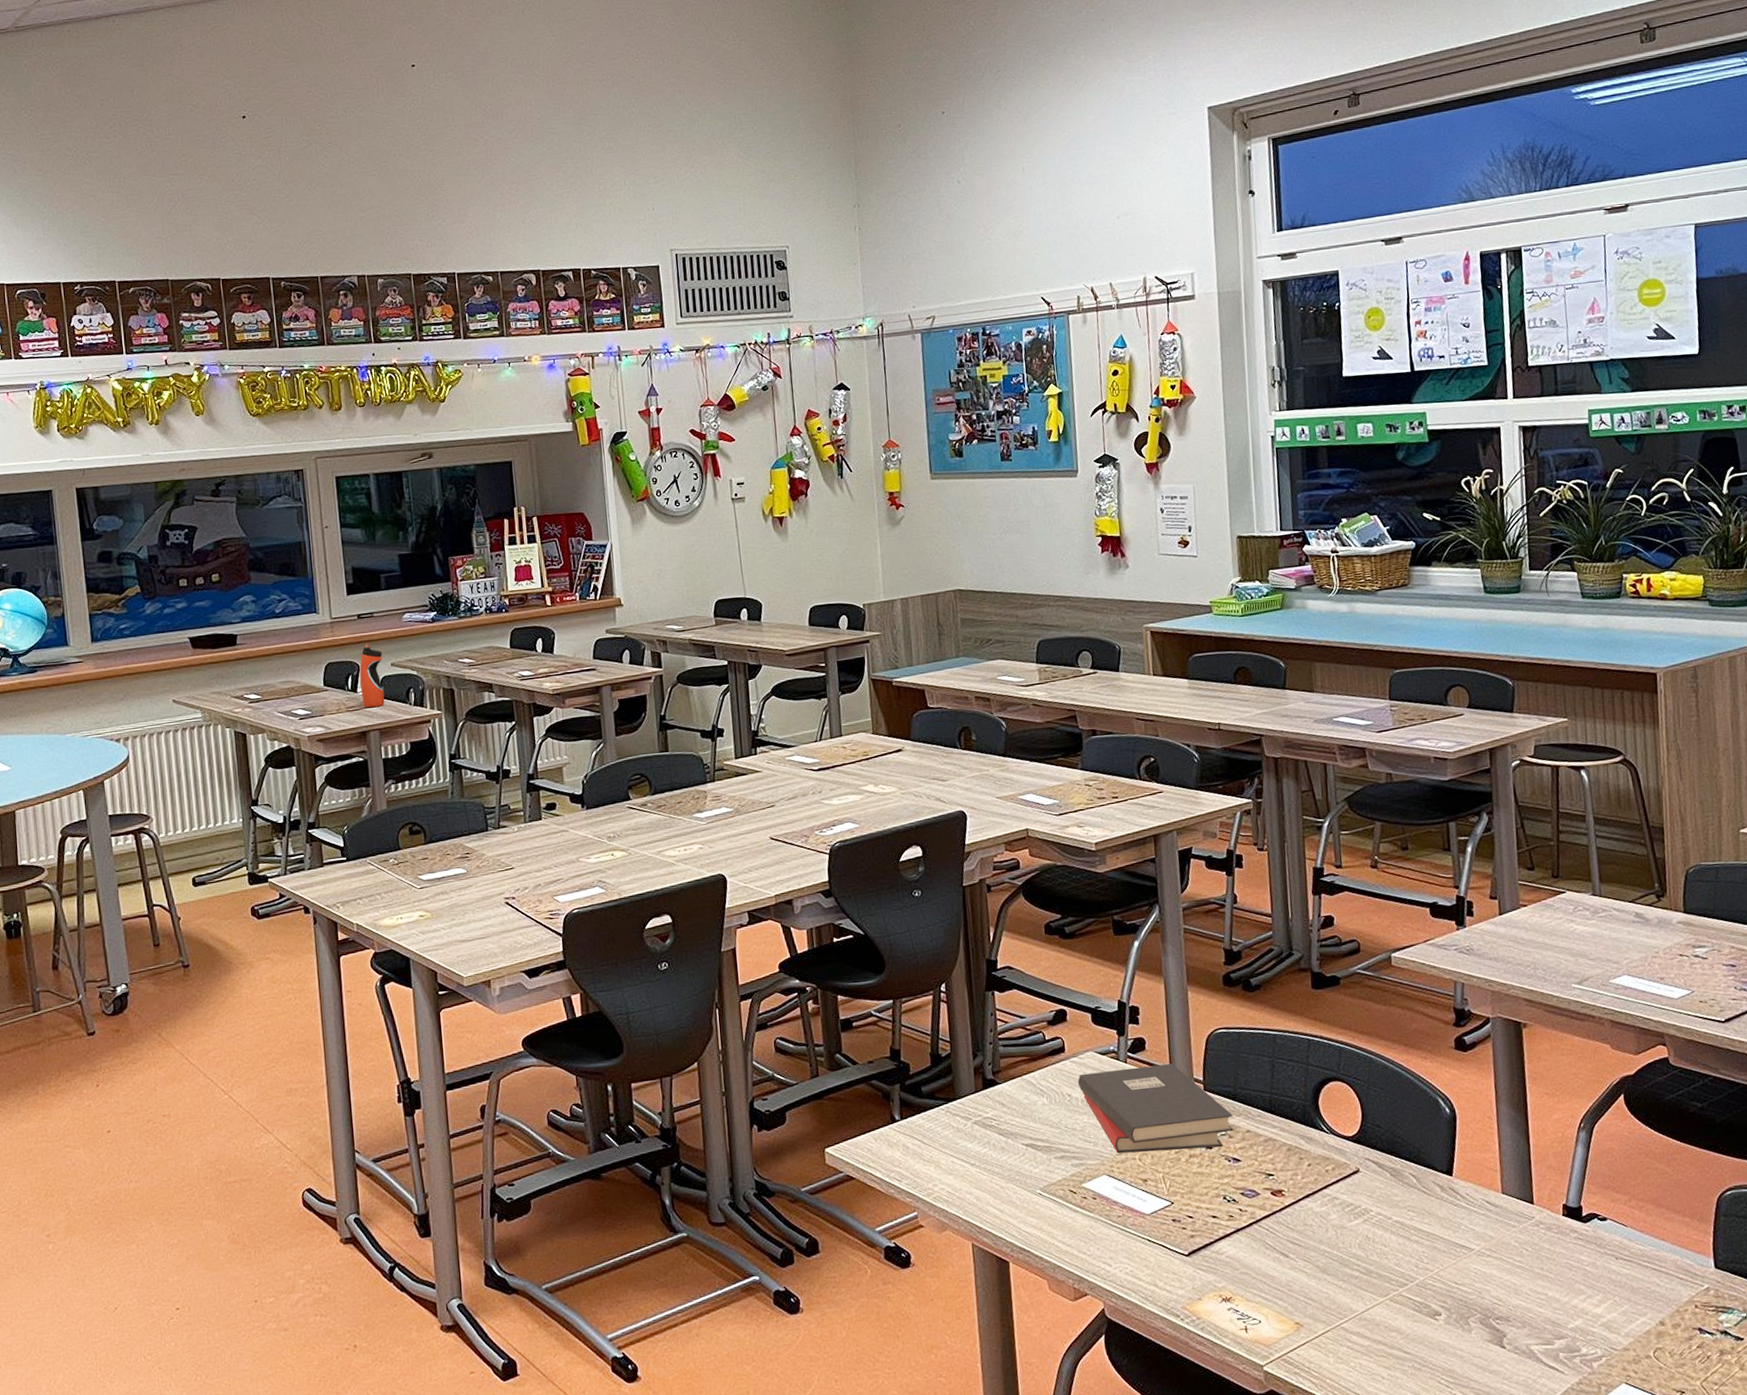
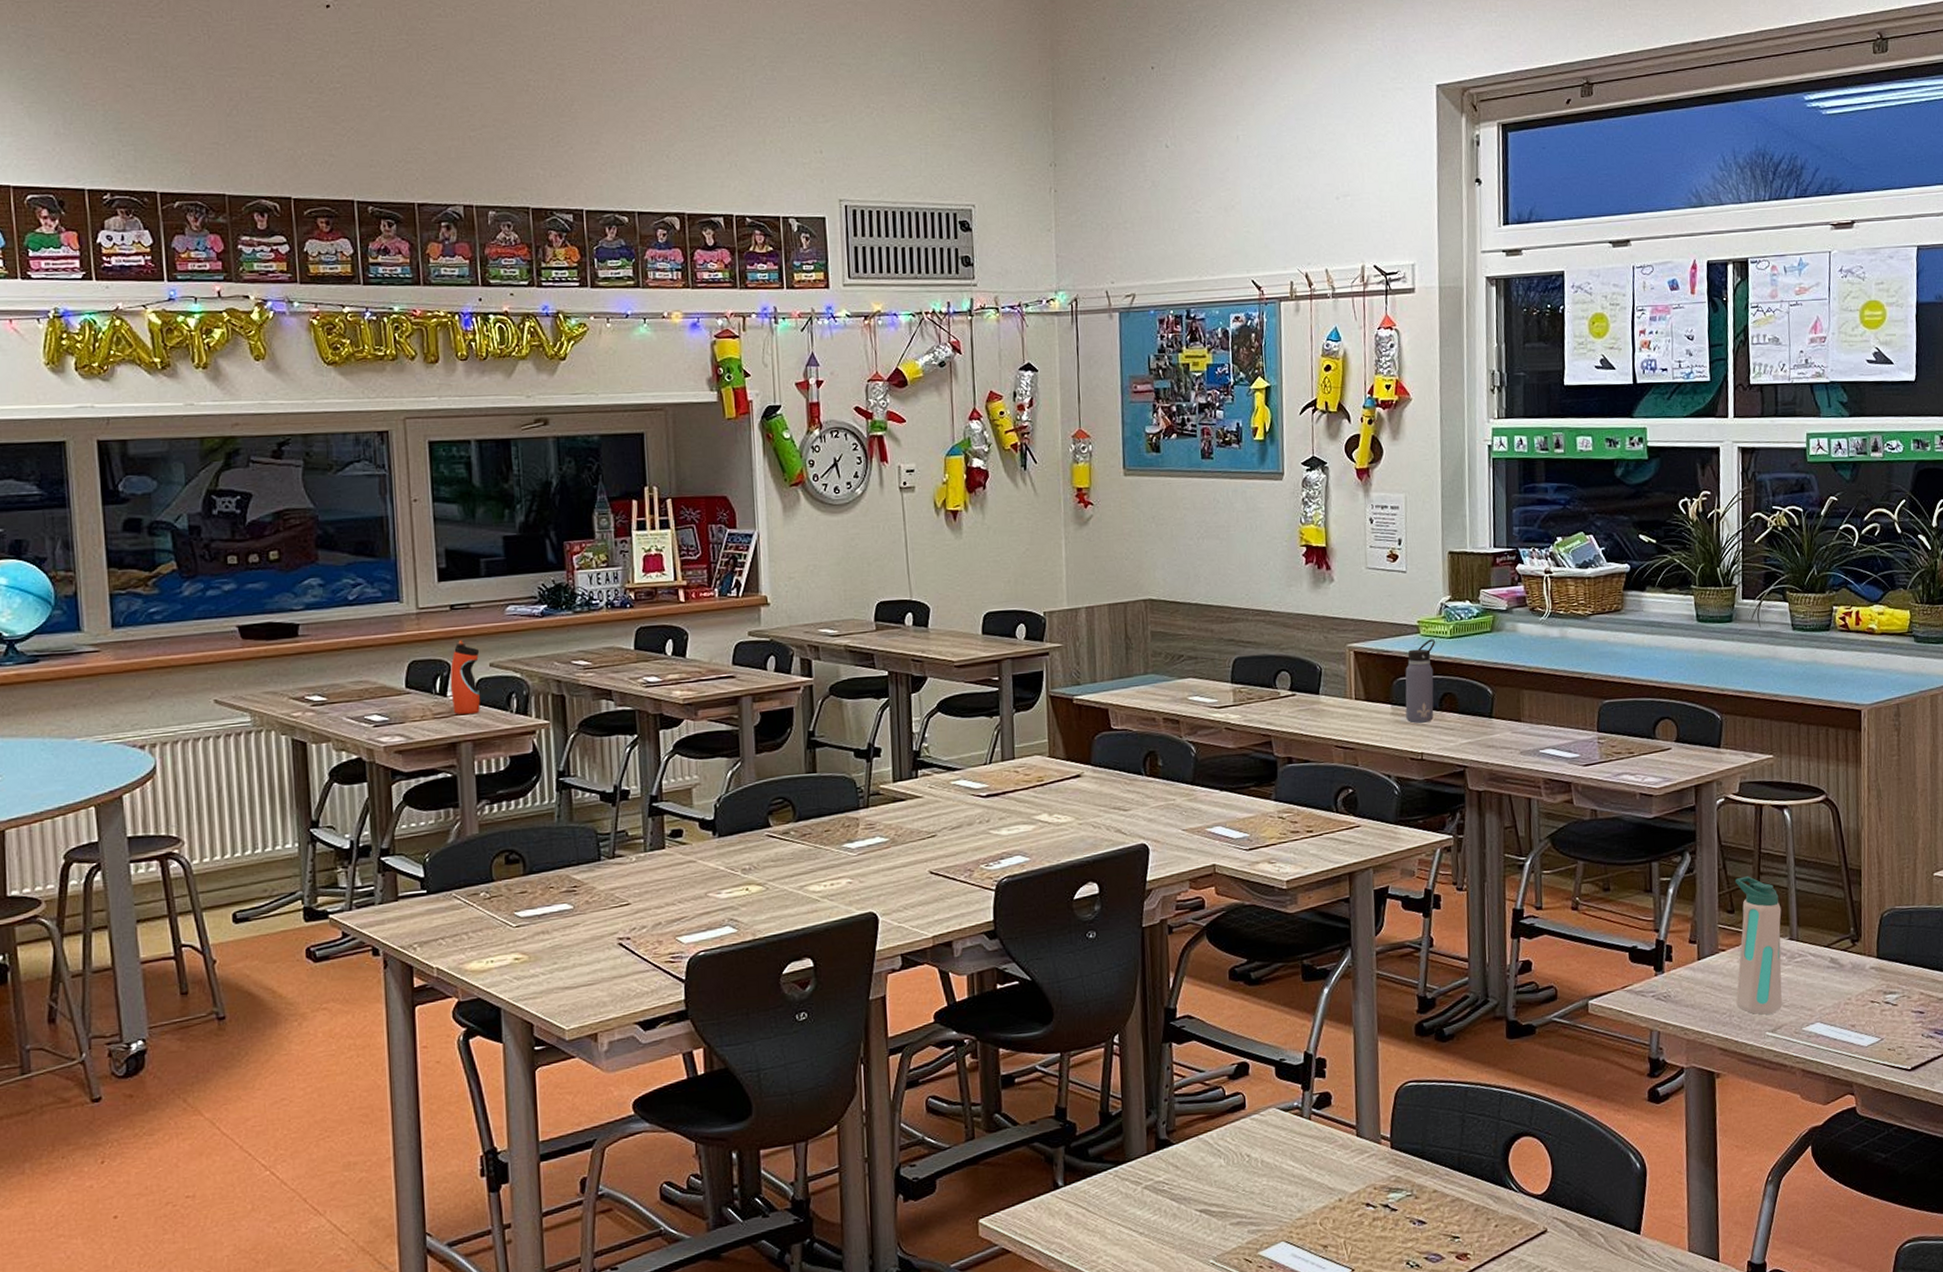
hardback book: present [1077,1064,1234,1154] -> none [1257,1120,1420,1218]
water bottle: none [1199,617,1229,696] -> present [1405,639,1436,723]
water bottle: none [1533,834,1588,968] -> present [1734,876,1782,1015]

